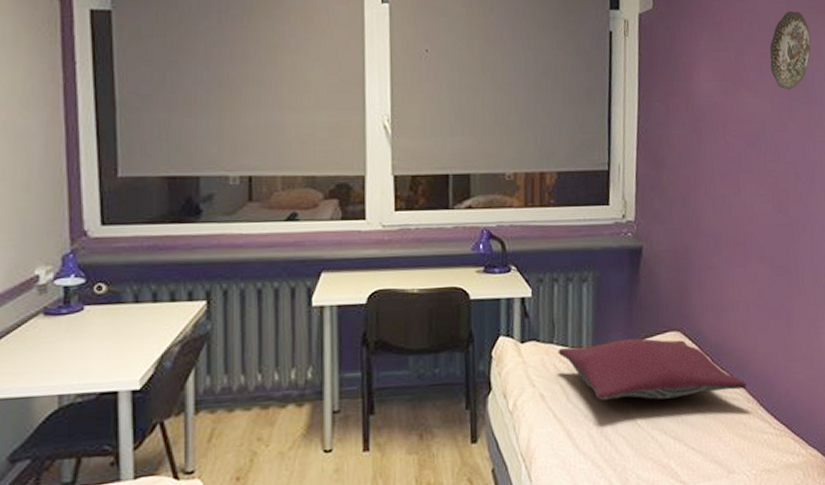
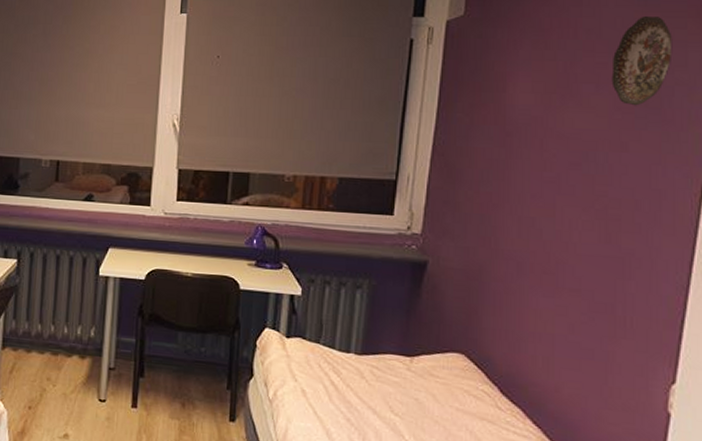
pillow: present [558,338,747,401] -> none [324,349,543,429]

